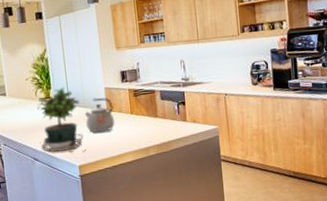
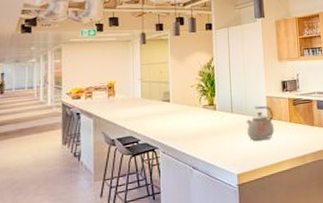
potted plant: present [37,86,86,153] -> none [200,94,245,161]

